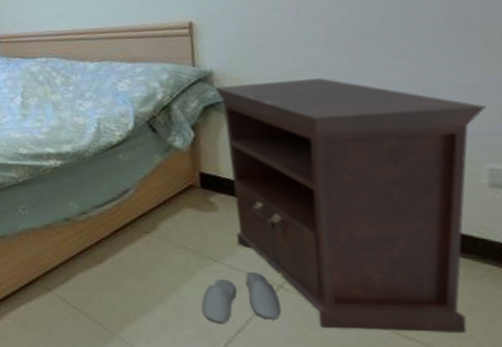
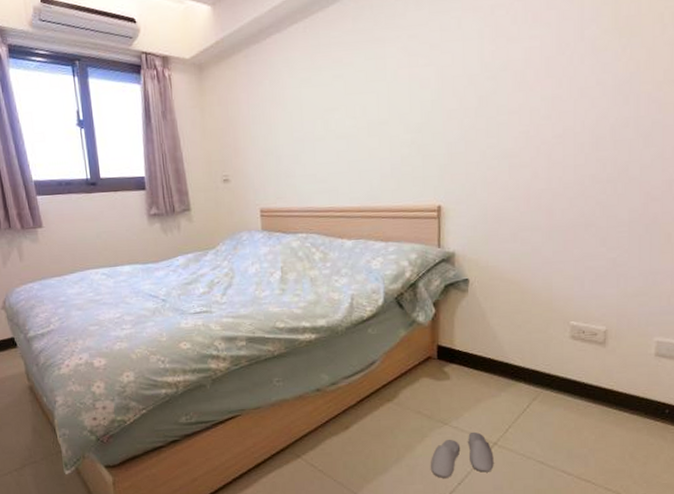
nightstand: present [215,78,486,333] -> none [456,262,660,477]

